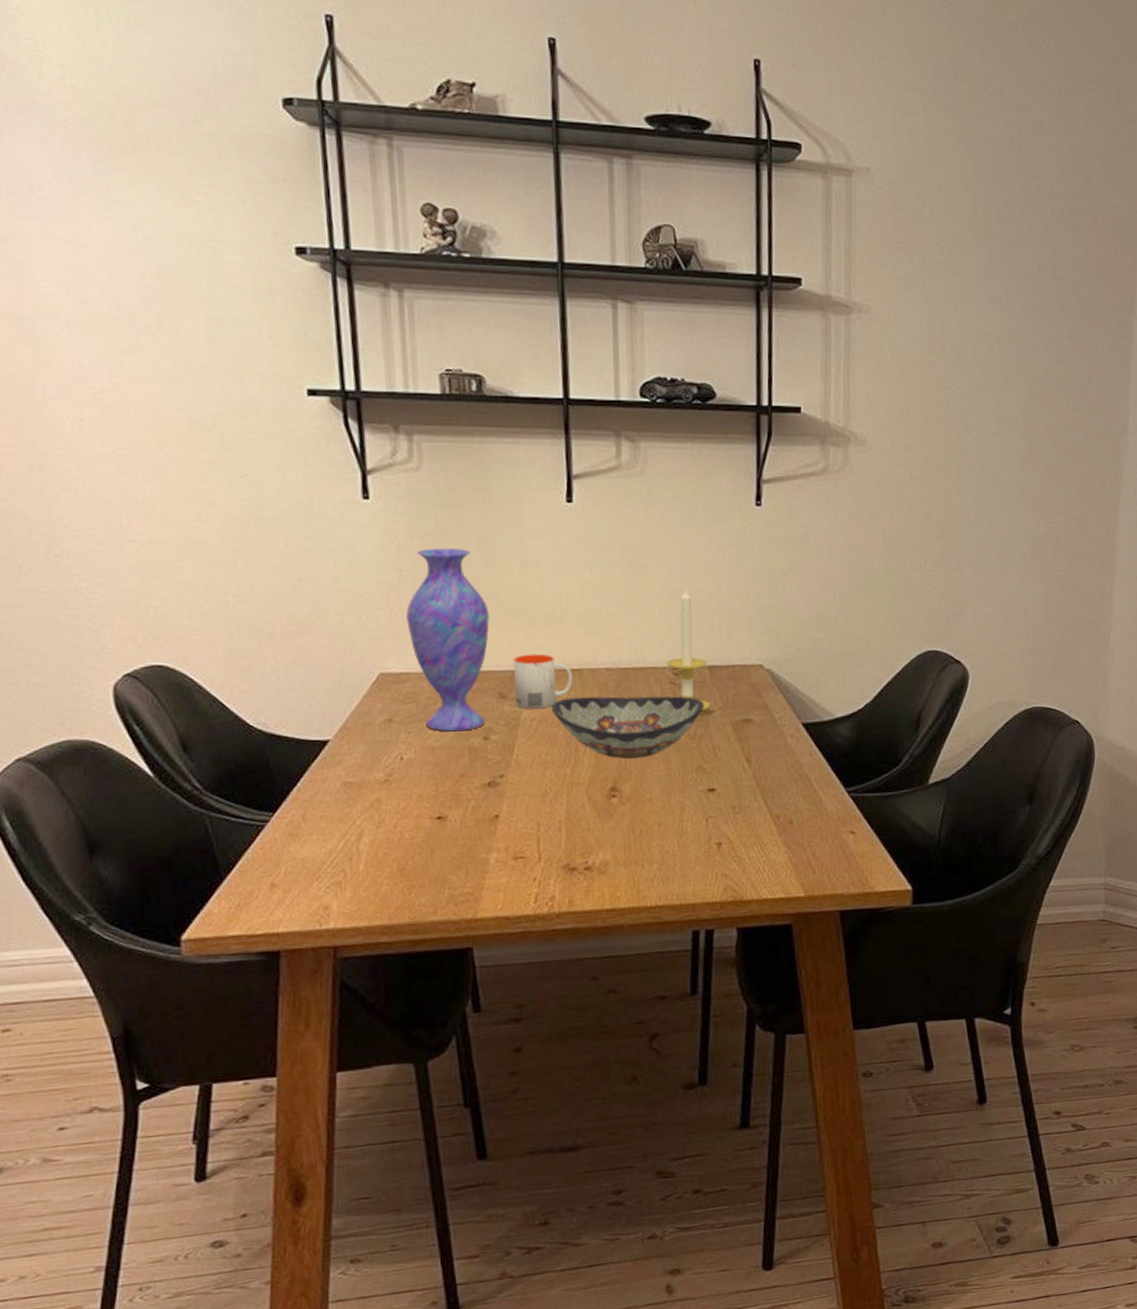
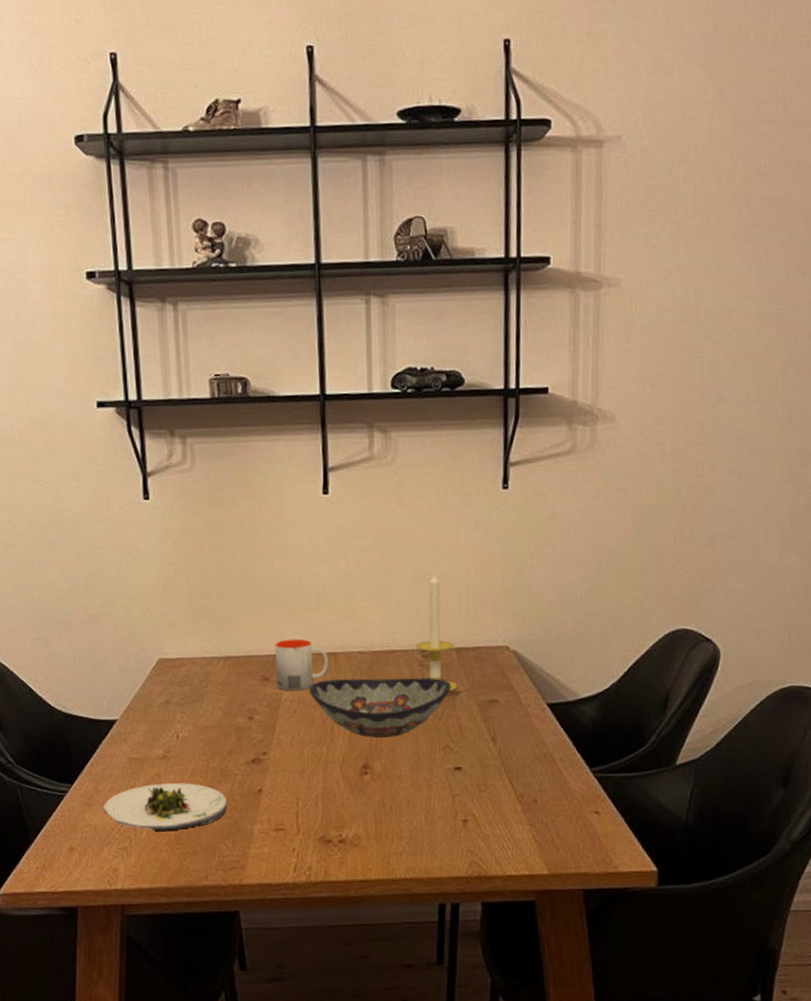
salad plate: none [311,809,460,864] -> present [102,783,228,832]
vase: present [406,548,490,732] -> none [181,541,254,712]

